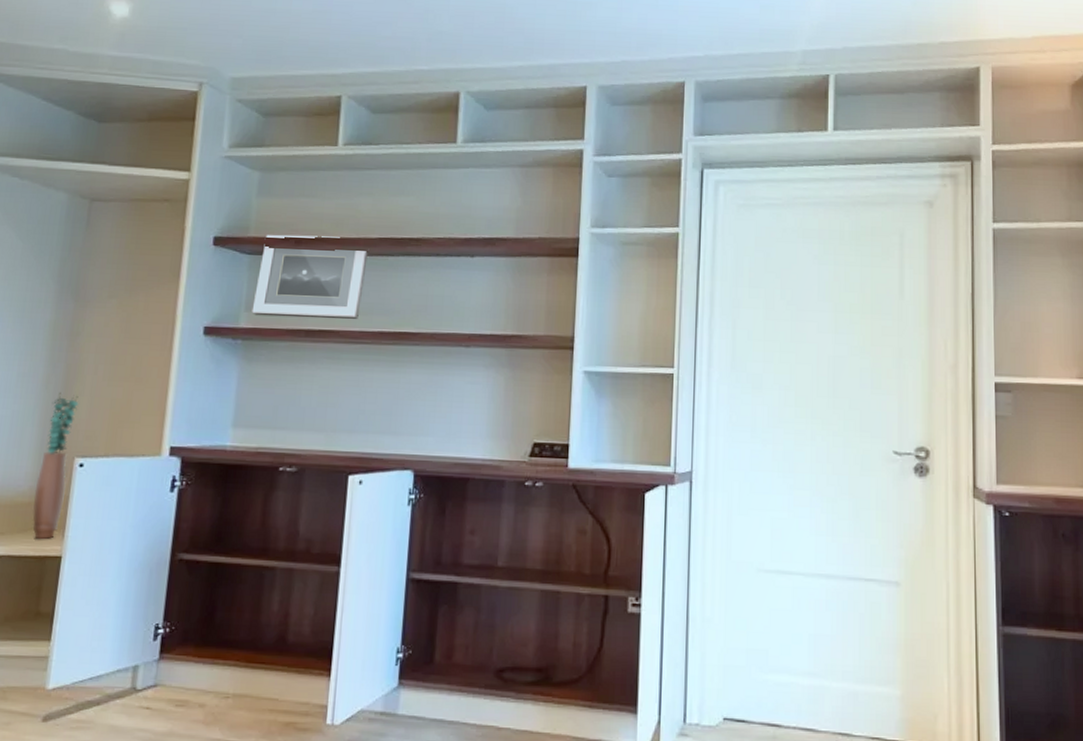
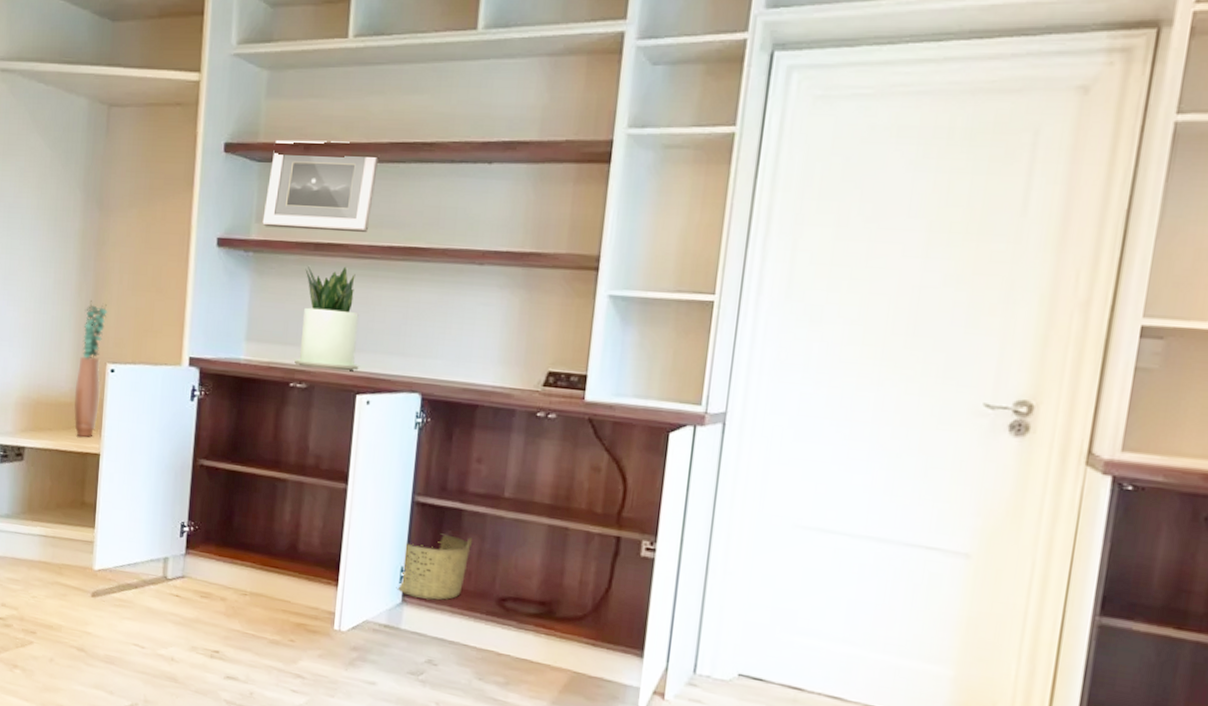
planter: none [283,351,353,452] -> present [293,266,361,371]
basket: none [392,609,468,679] -> present [396,533,472,600]

